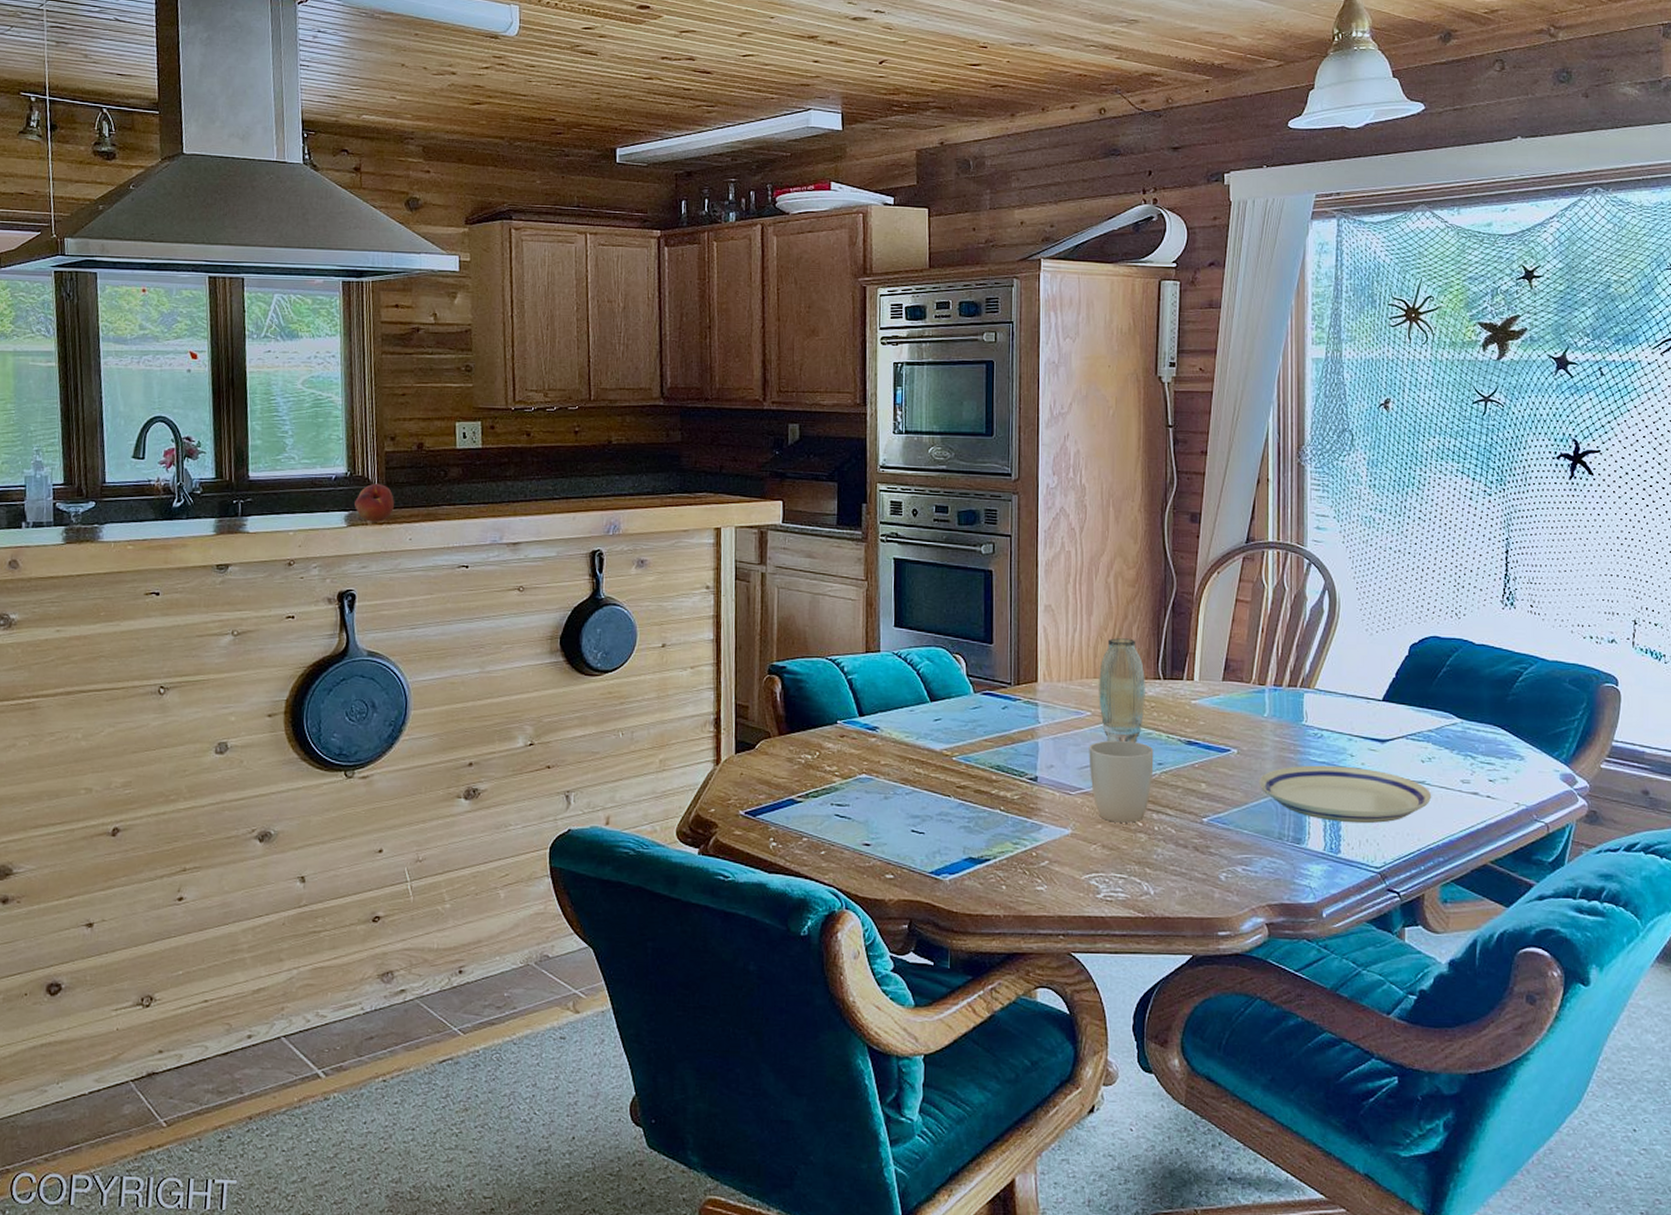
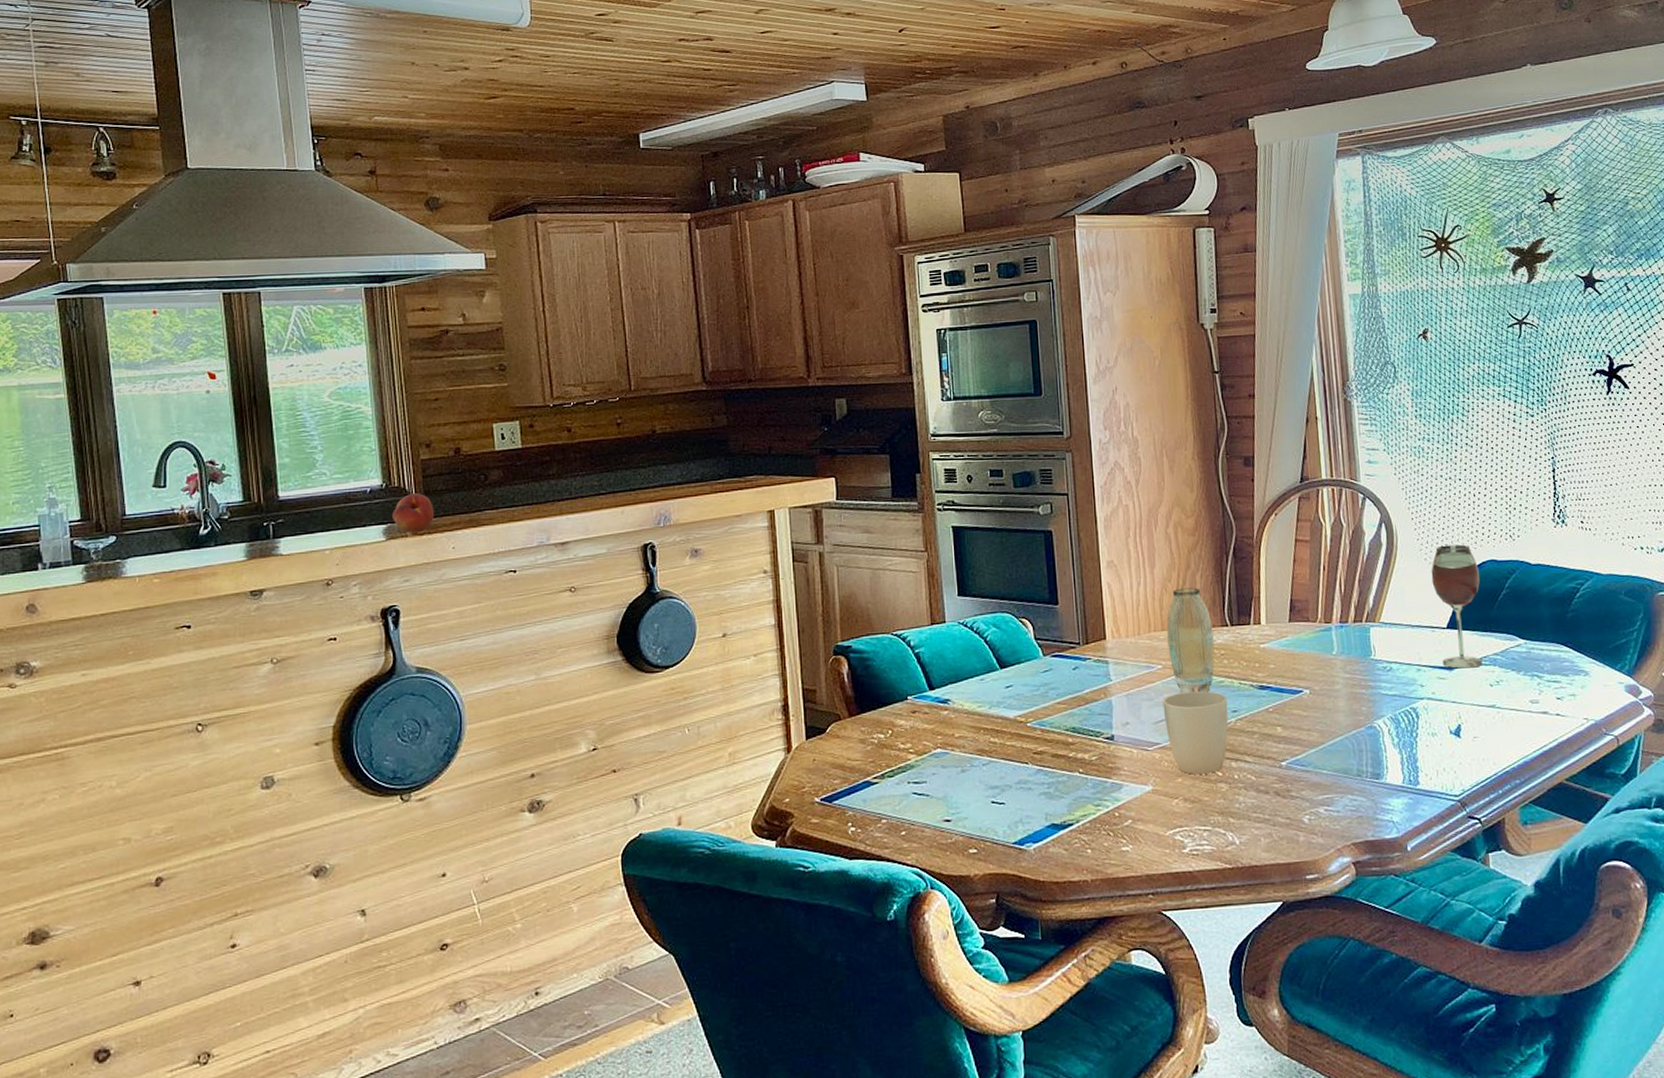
plate: present [1259,765,1432,824] -> none [1333,697,1503,754]
wineglass: none [1371,617,1420,742] -> present [1431,544,1482,669]

